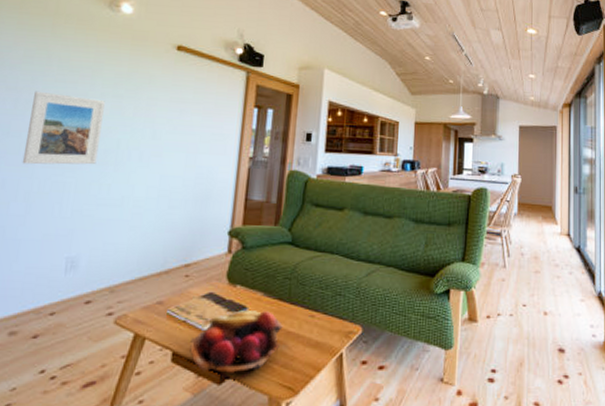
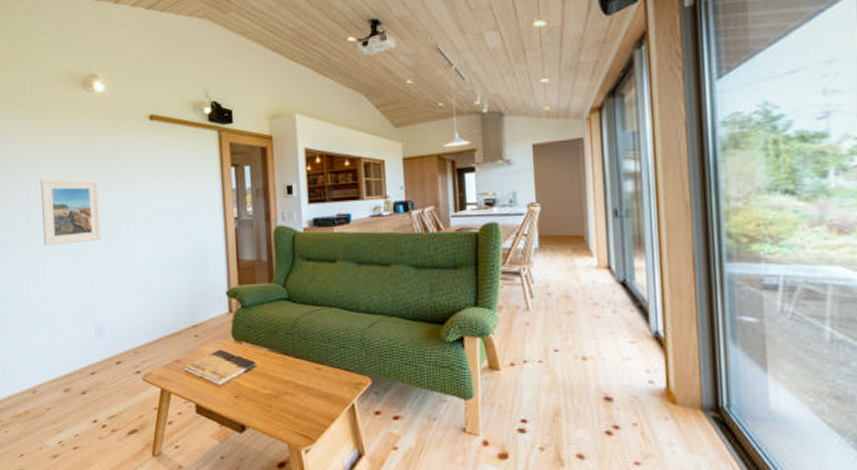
fruit basket: present [189,309,283,381] -> none [208,364,292,430]

